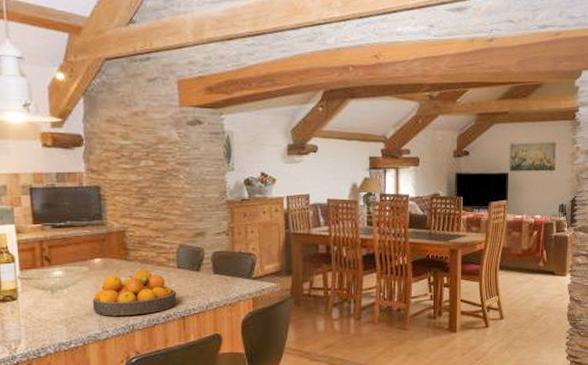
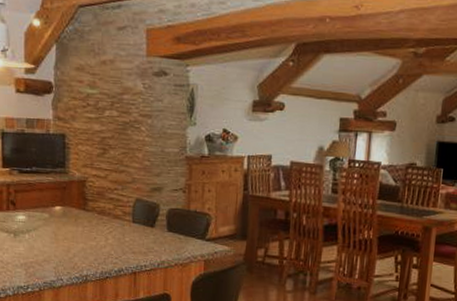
fruit bowl: present [92,269,177,316] -> none [50,221,130,266]

